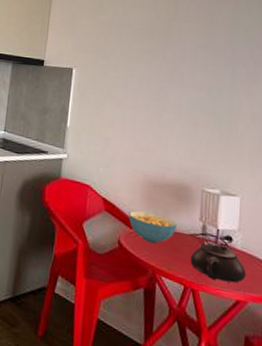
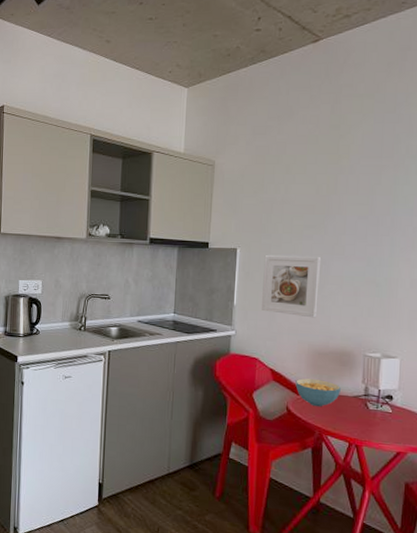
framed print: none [96,77,160,147] -> present [262,254,322,318]
teapot: present [190,243,247,283] -> none [354,402,406,437]

